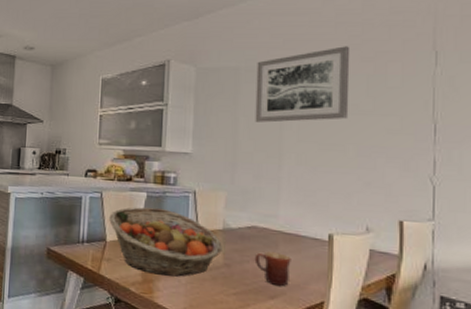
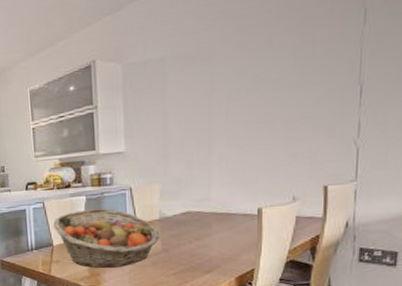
mug: present [254,251,291,286] -> none [190,232,224,261]
wall art: present [255,46,351,123] -> none [183,17,278,111]

